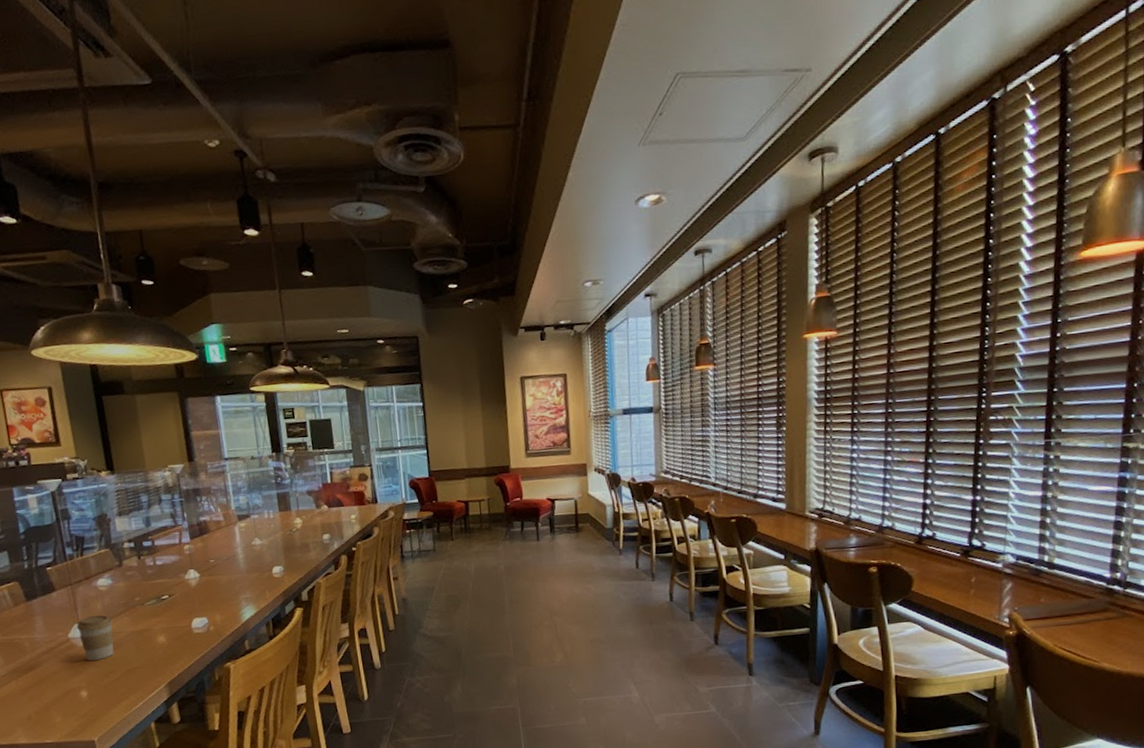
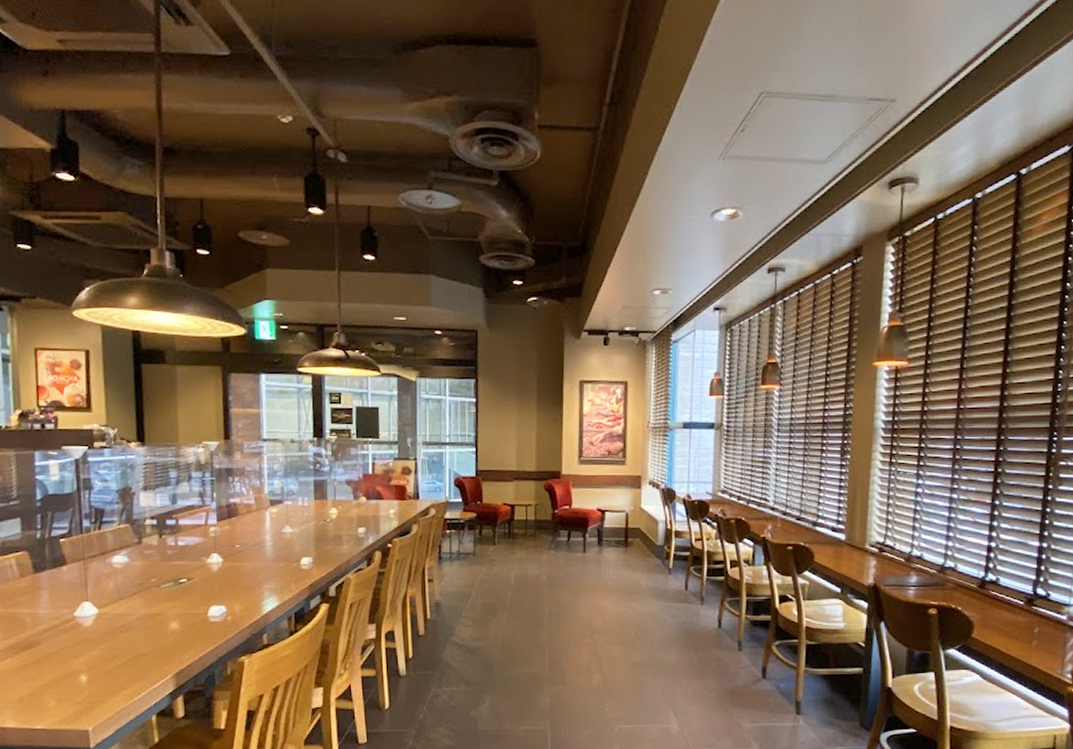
coffee cup: present [76,614,114,661] -> none [84,593,125,643]

